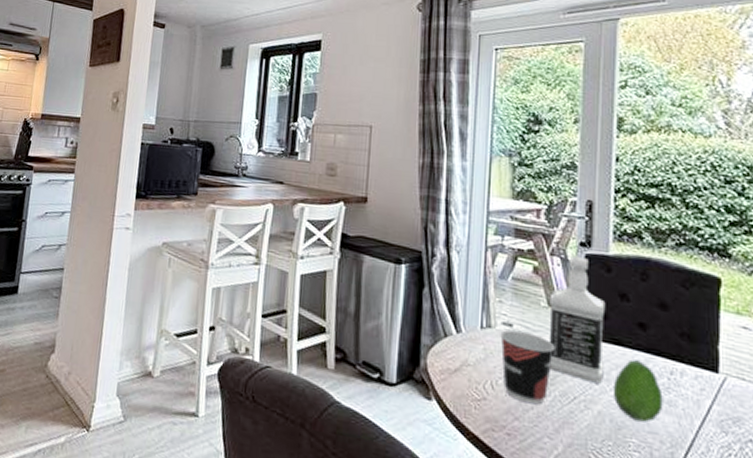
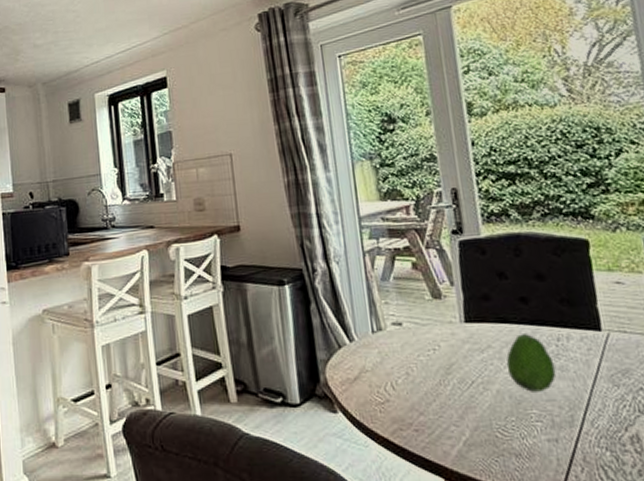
cup: present [500,329,555,405] -> none [391,327,446,397]
bottle: present [549,256,606,384] -> none [432,245,496,364]

